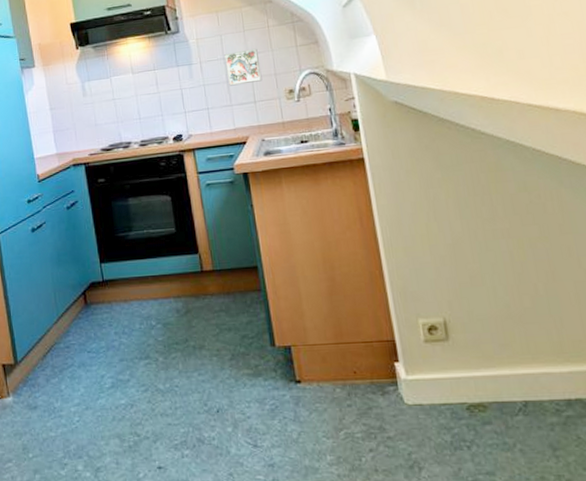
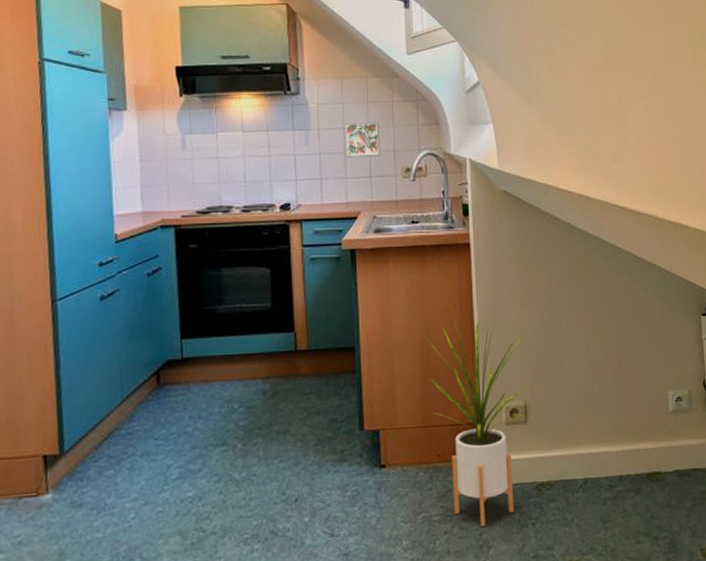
house plant: none [327,226,448,447] -> present [425,312,527,528]

